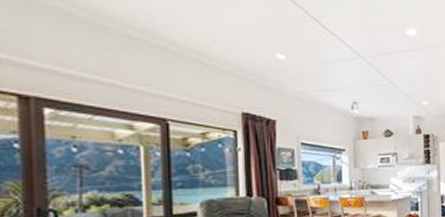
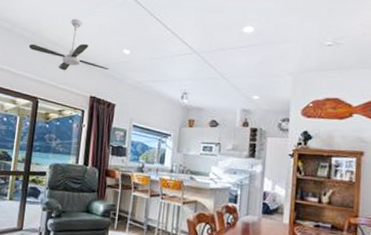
ceiling fan: none [139,13,262,82] -> present [28,19,110,71]

